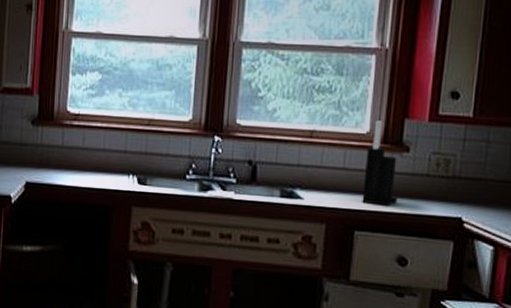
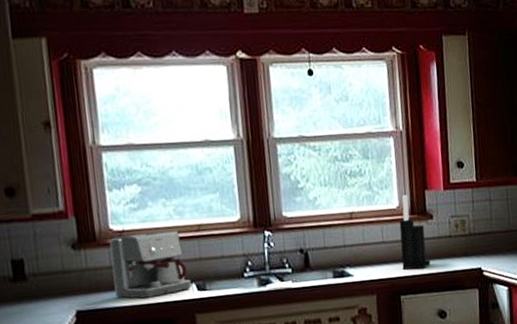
coffee maker: none [62,119,134,183] -> present [109,230,192,299]

